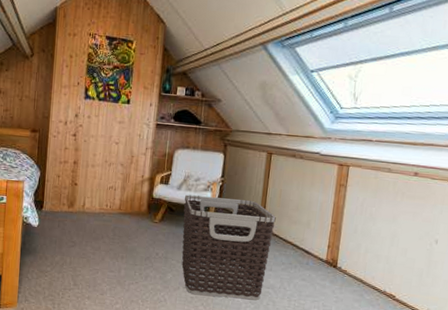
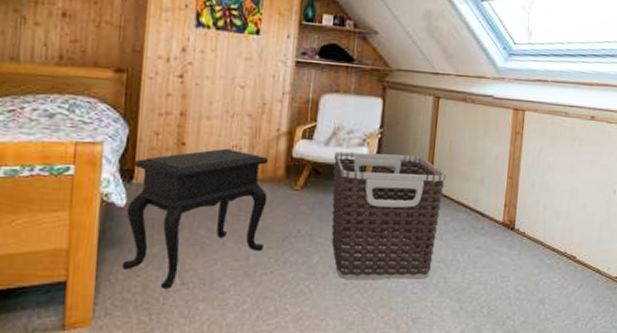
side table: none [36,188,135,287] -> present [122,148,268,288]

